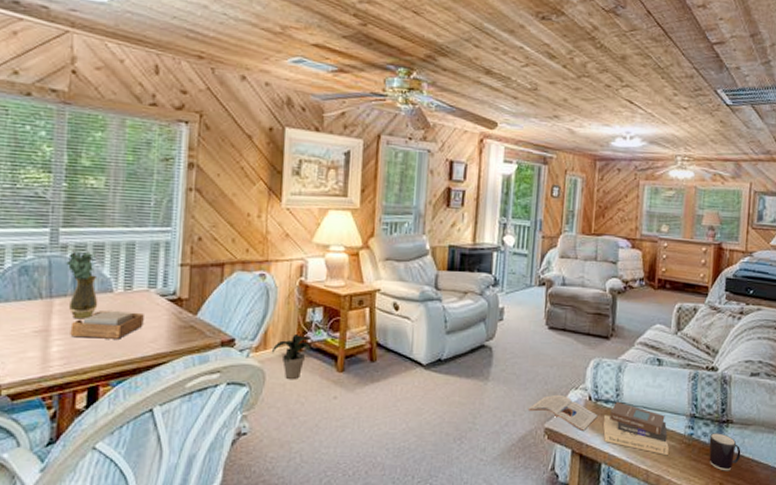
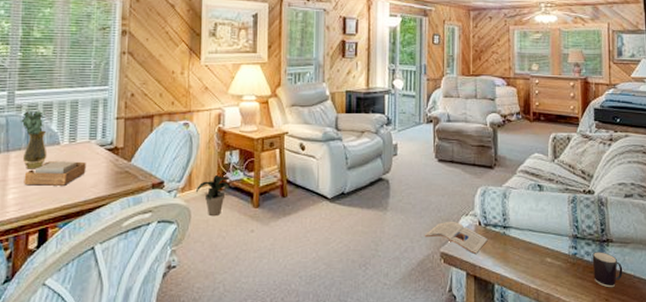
books: present [602,401,669,456] -> none [493,225,555,275]

